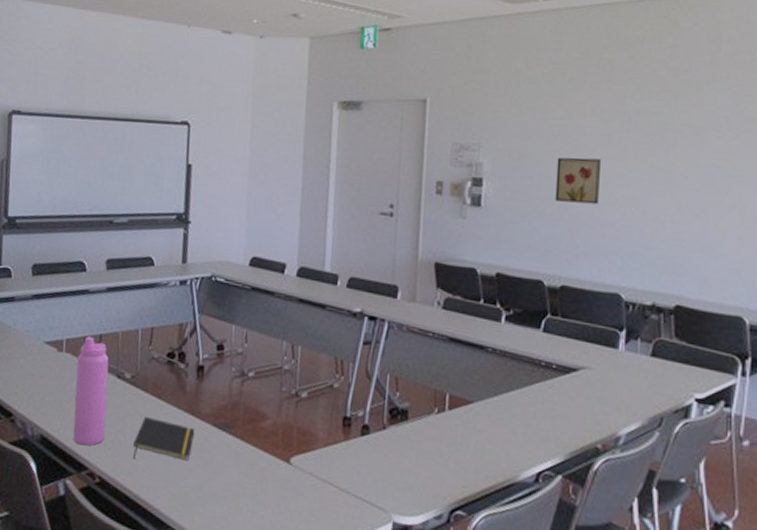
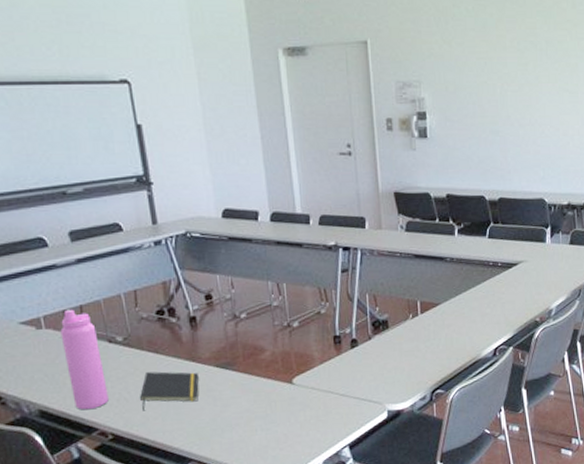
wall art: present [555,157,602,205] -> none [486,86,522,126]

